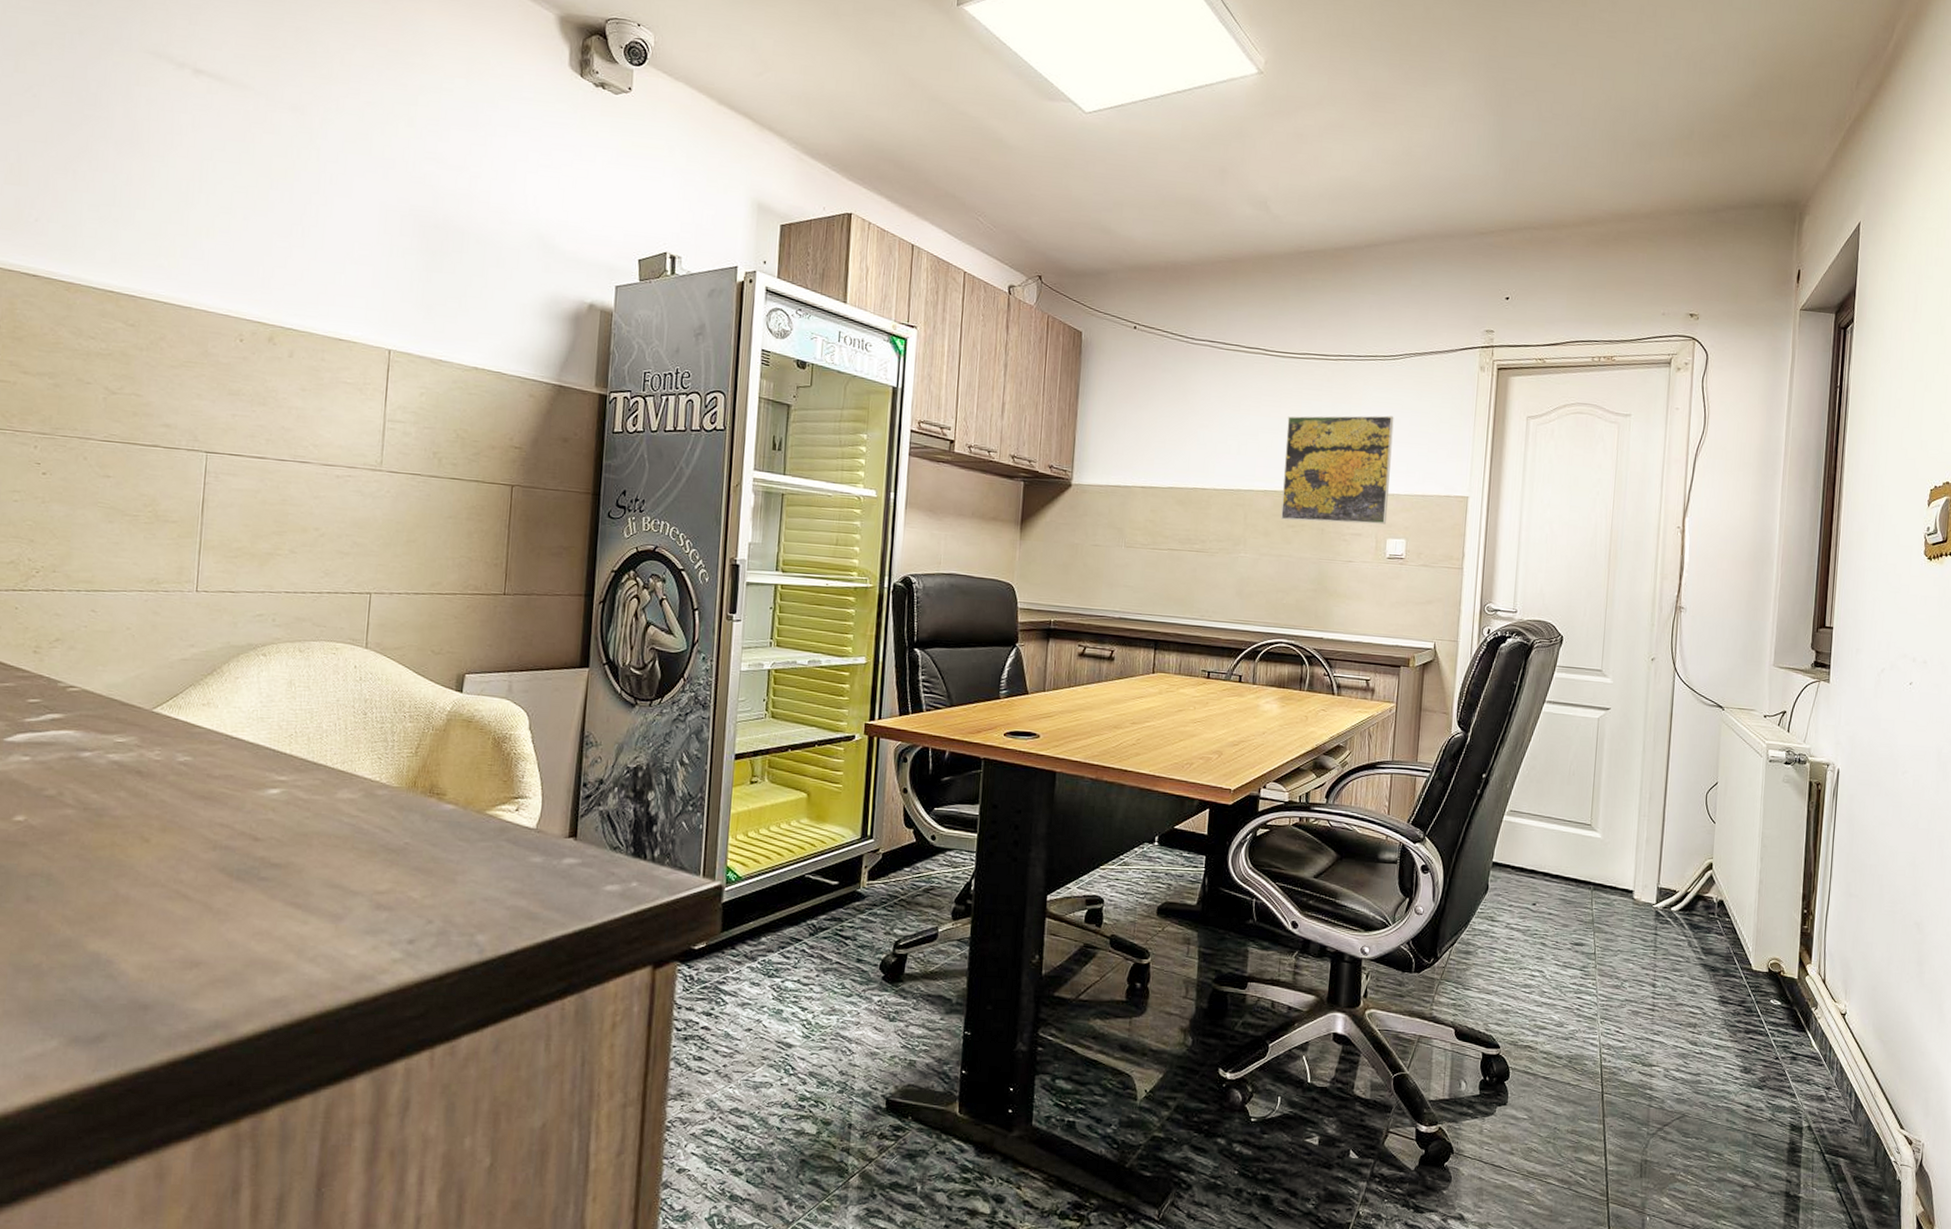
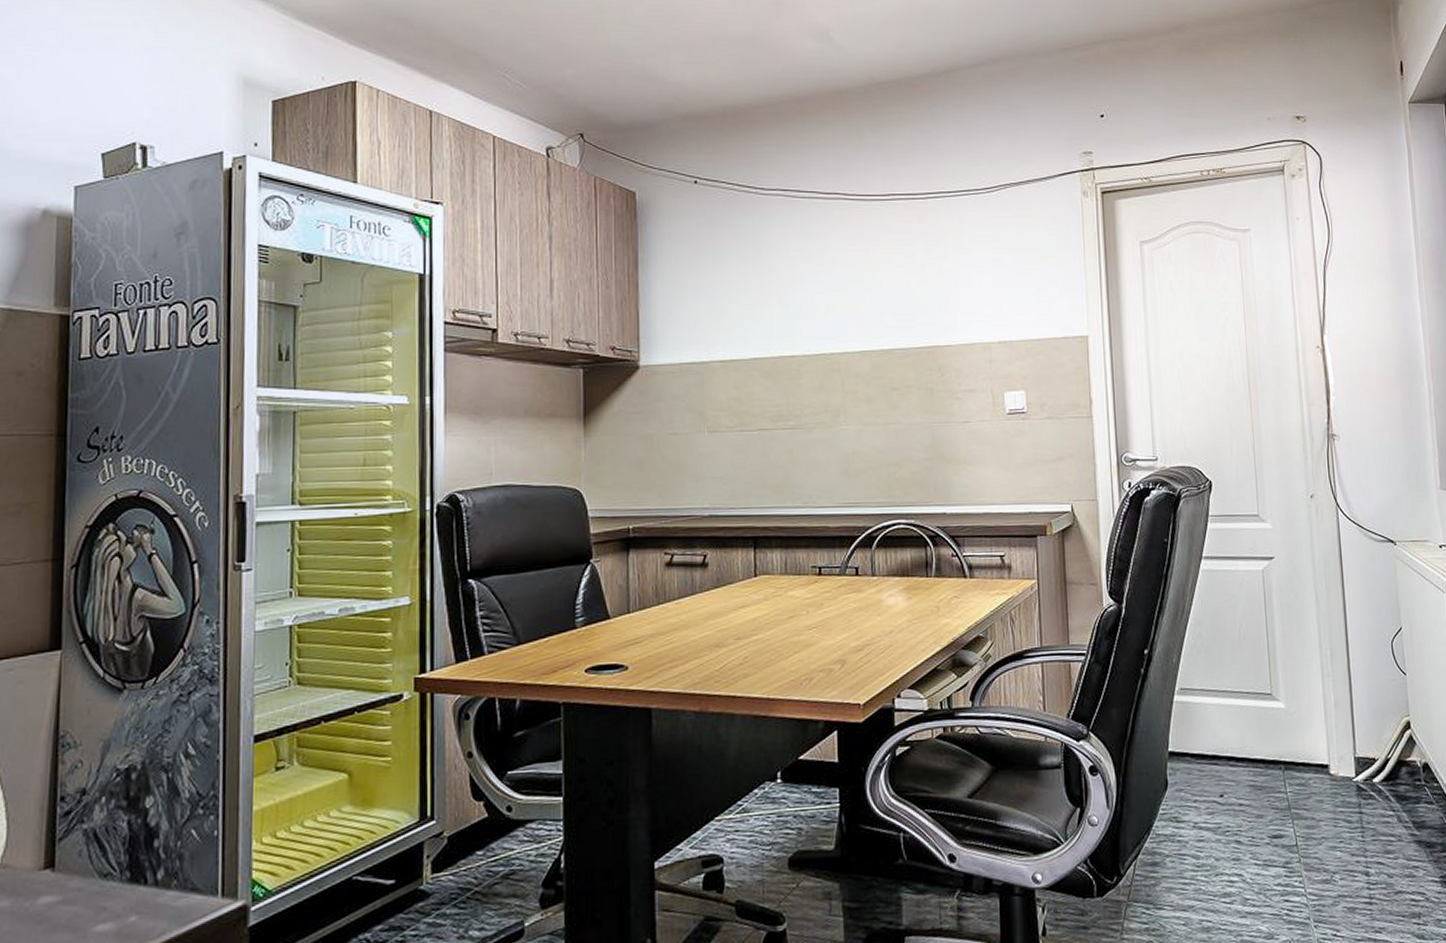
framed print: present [1281,415,1394,525] -> none [878,255,1001,382]

